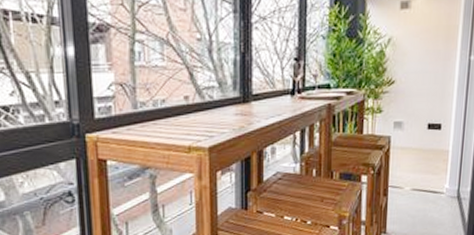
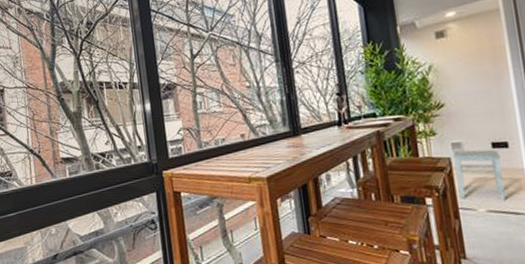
stool: none [392,129,433,181] -> present [453,149,506,202]

